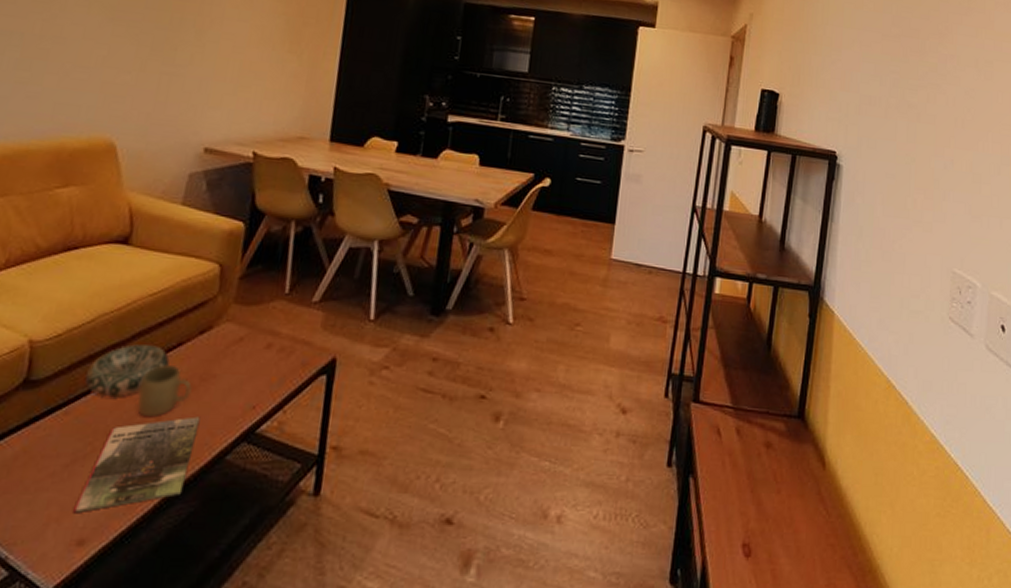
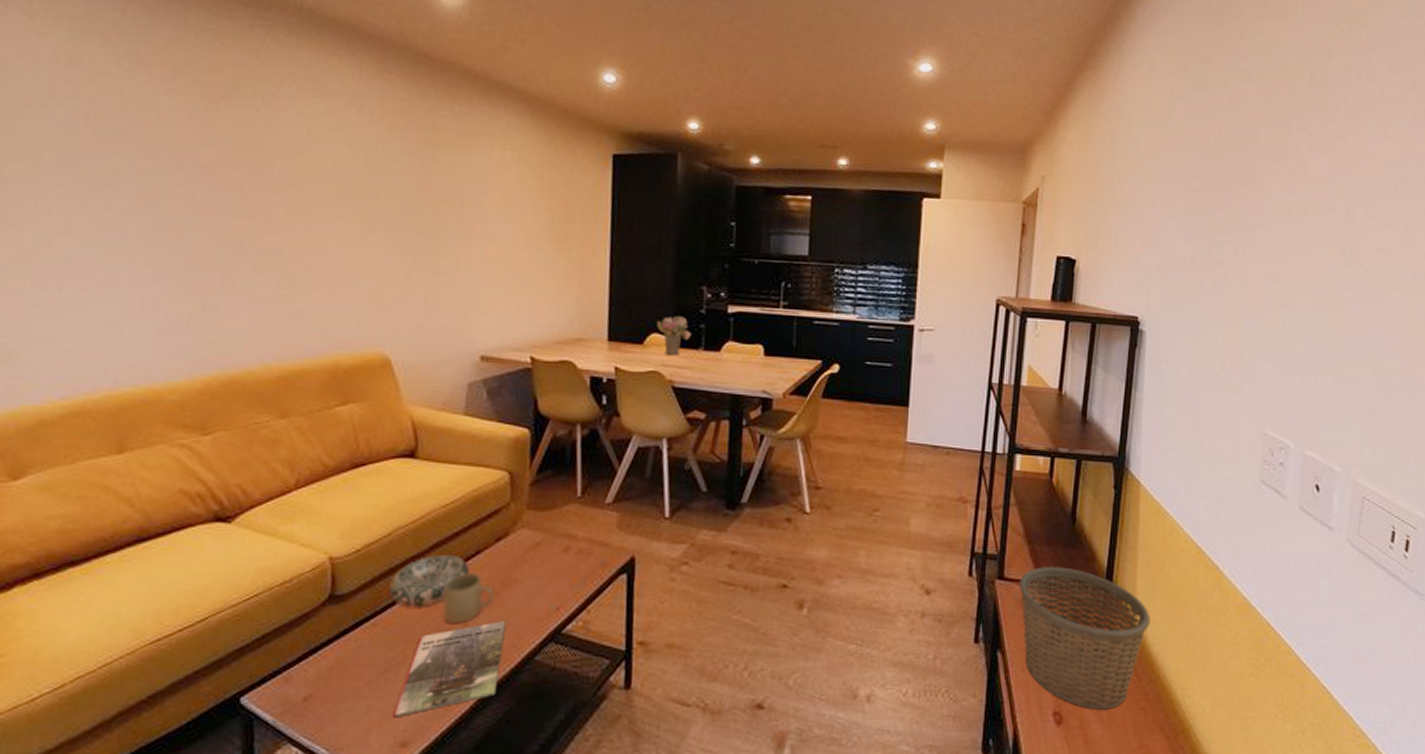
flower bouquet: none [378,121,411,160] -> present [657,316,692,356]
basket: none [714,392,841,544] -> present [1019,567,1150,710]

